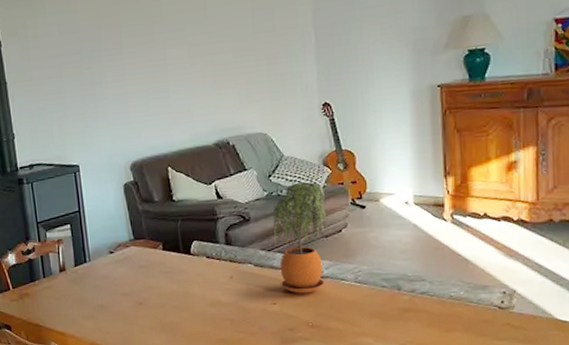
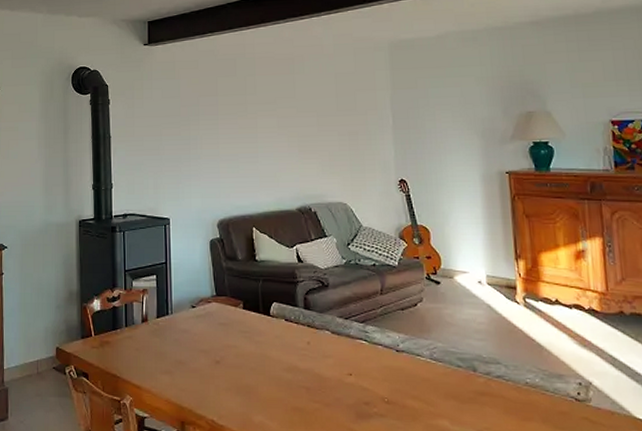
potted plant: present [272,182,328,294] -> none [350,253,404,367]

